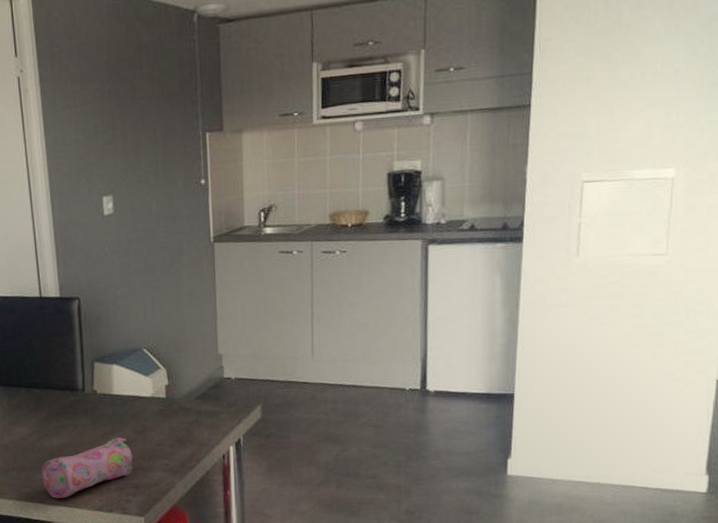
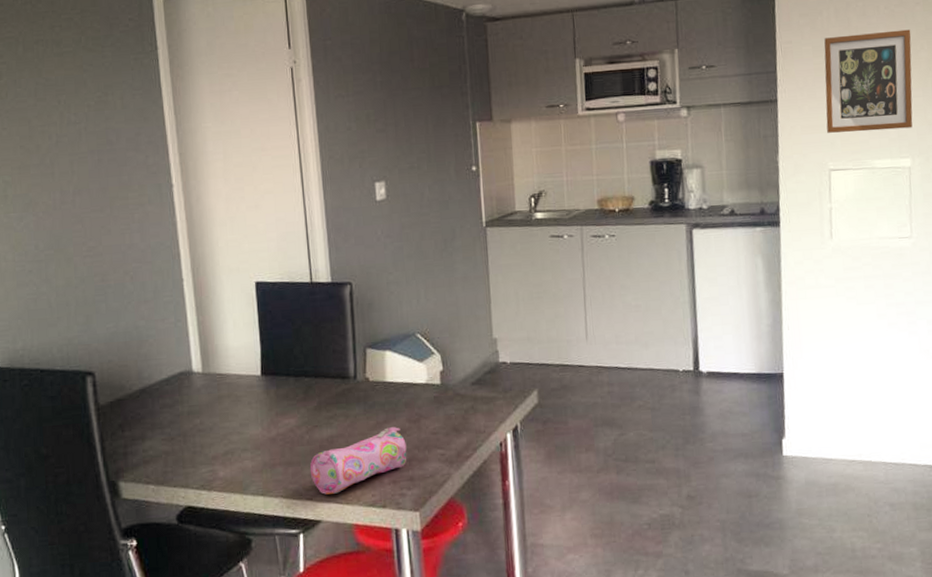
picture frame: none [583,21,691,141] -> present [824,29,913,133]

